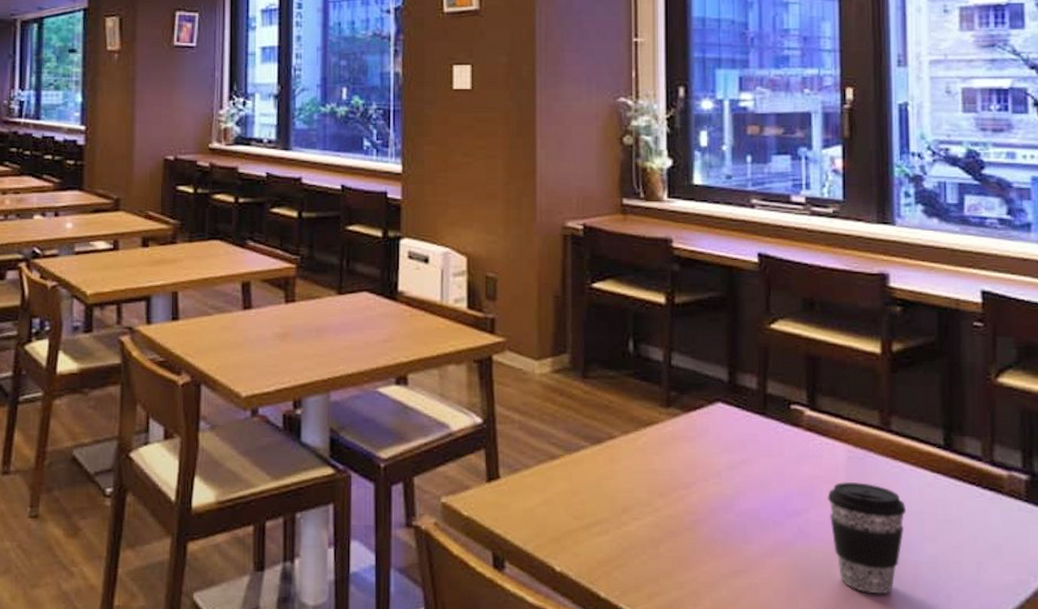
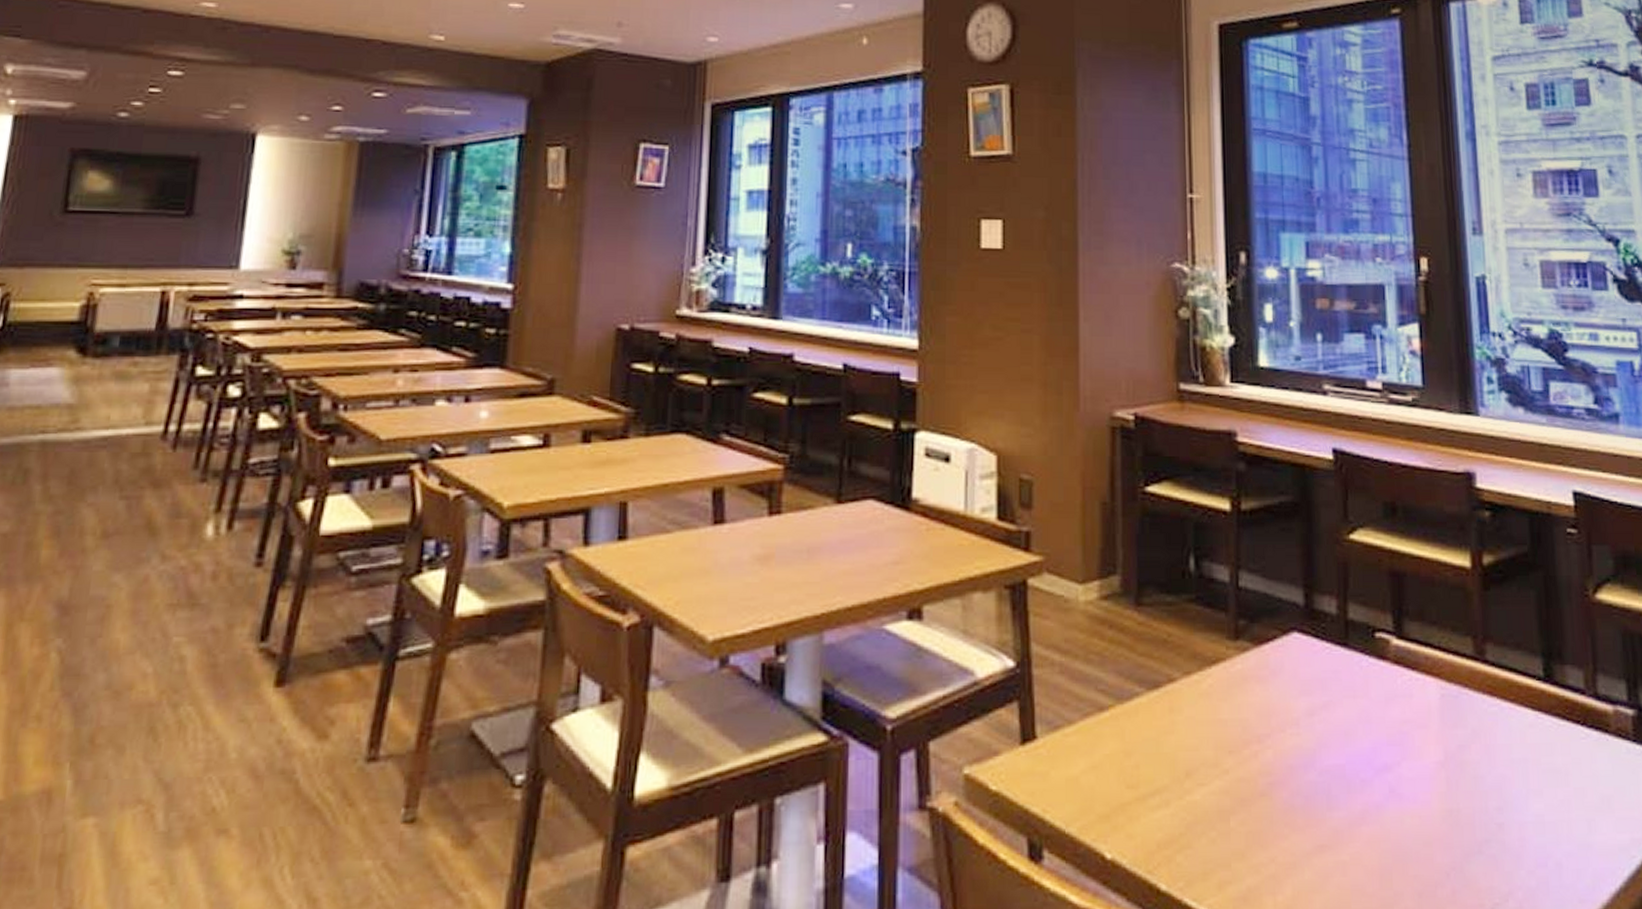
coffee cup: present [827,481,907,594] -> none [1420,725,1508,866]

